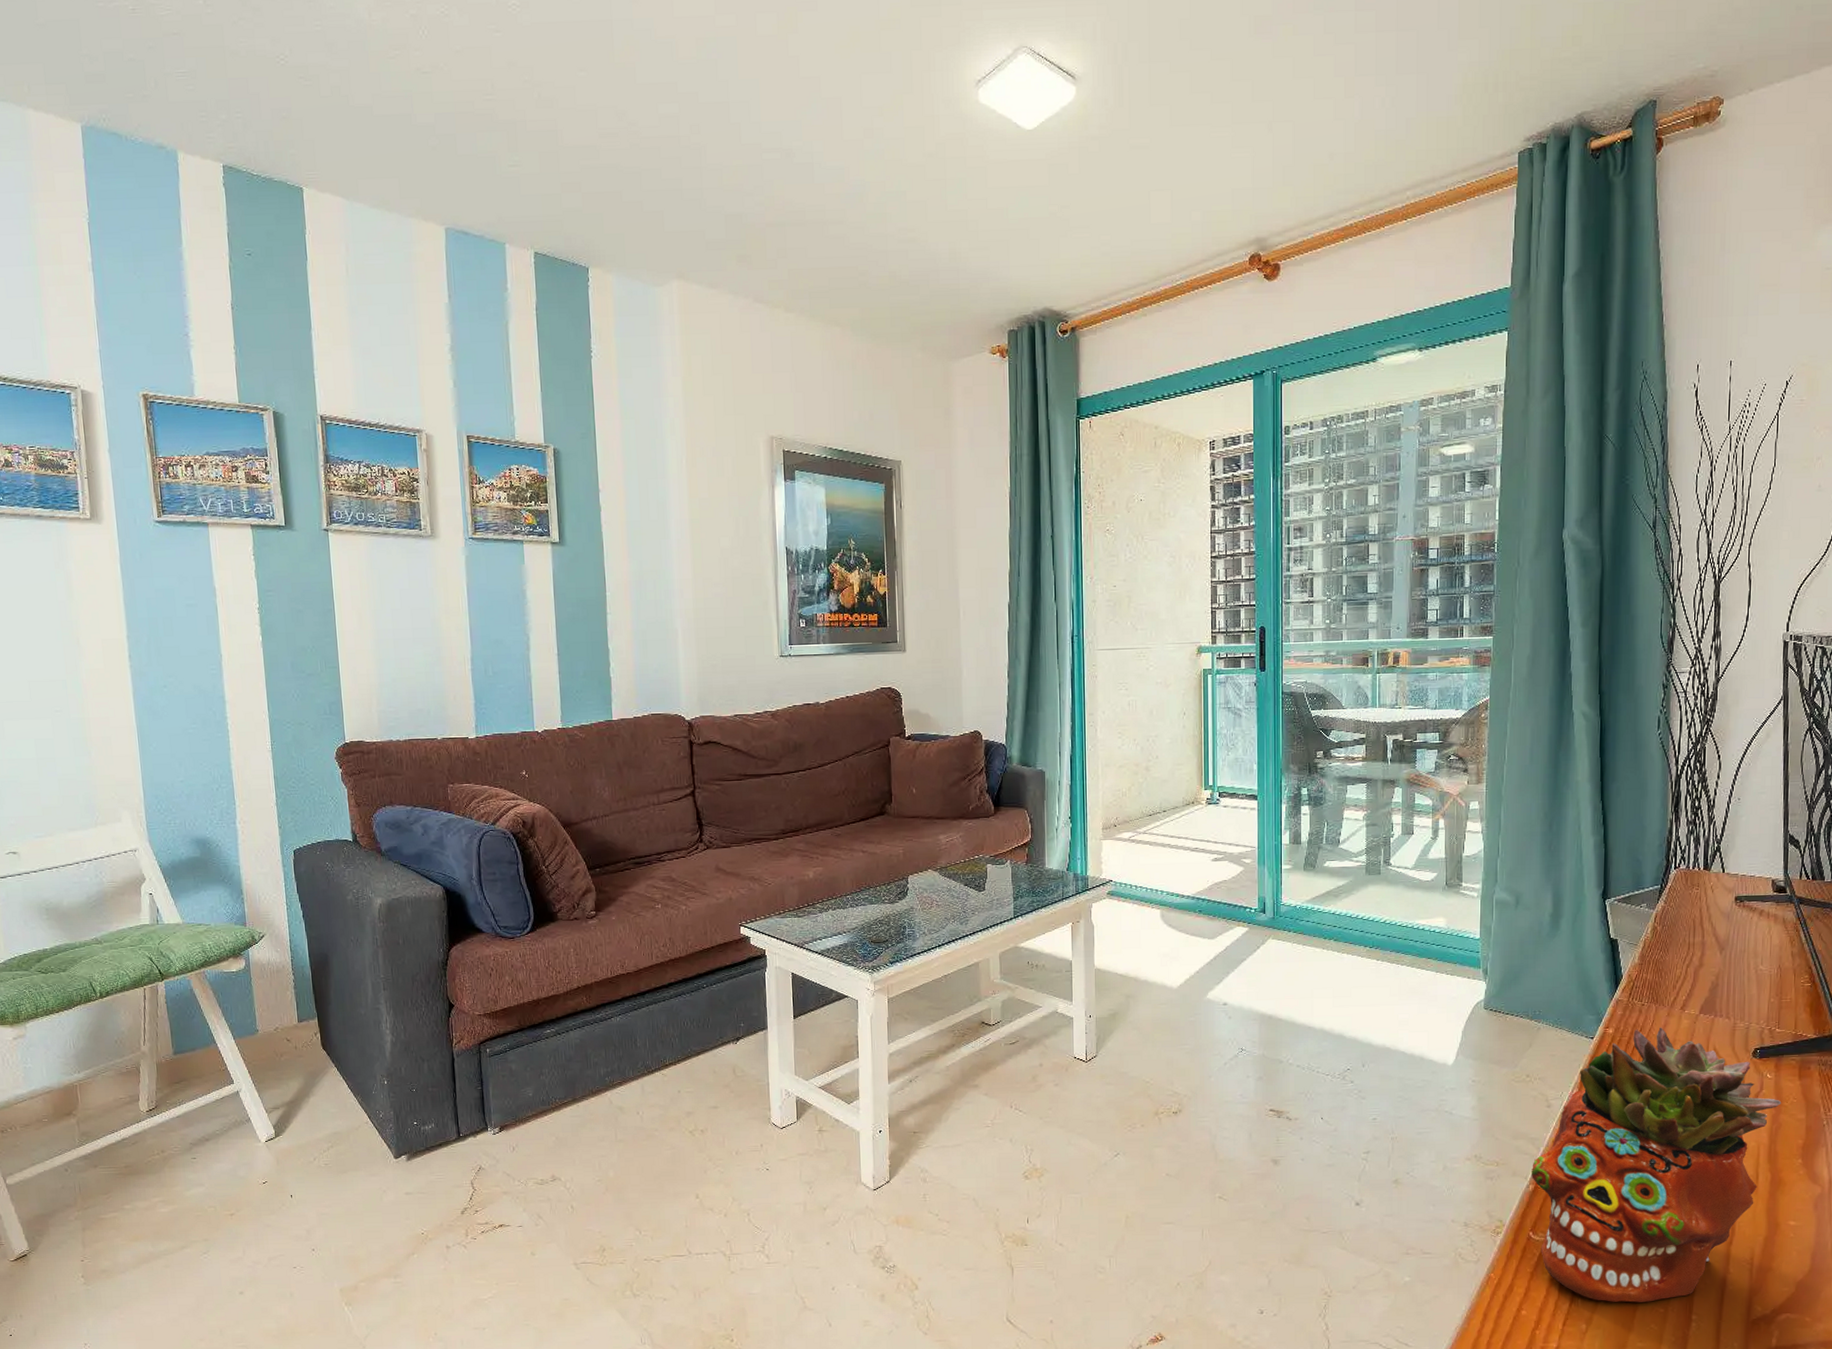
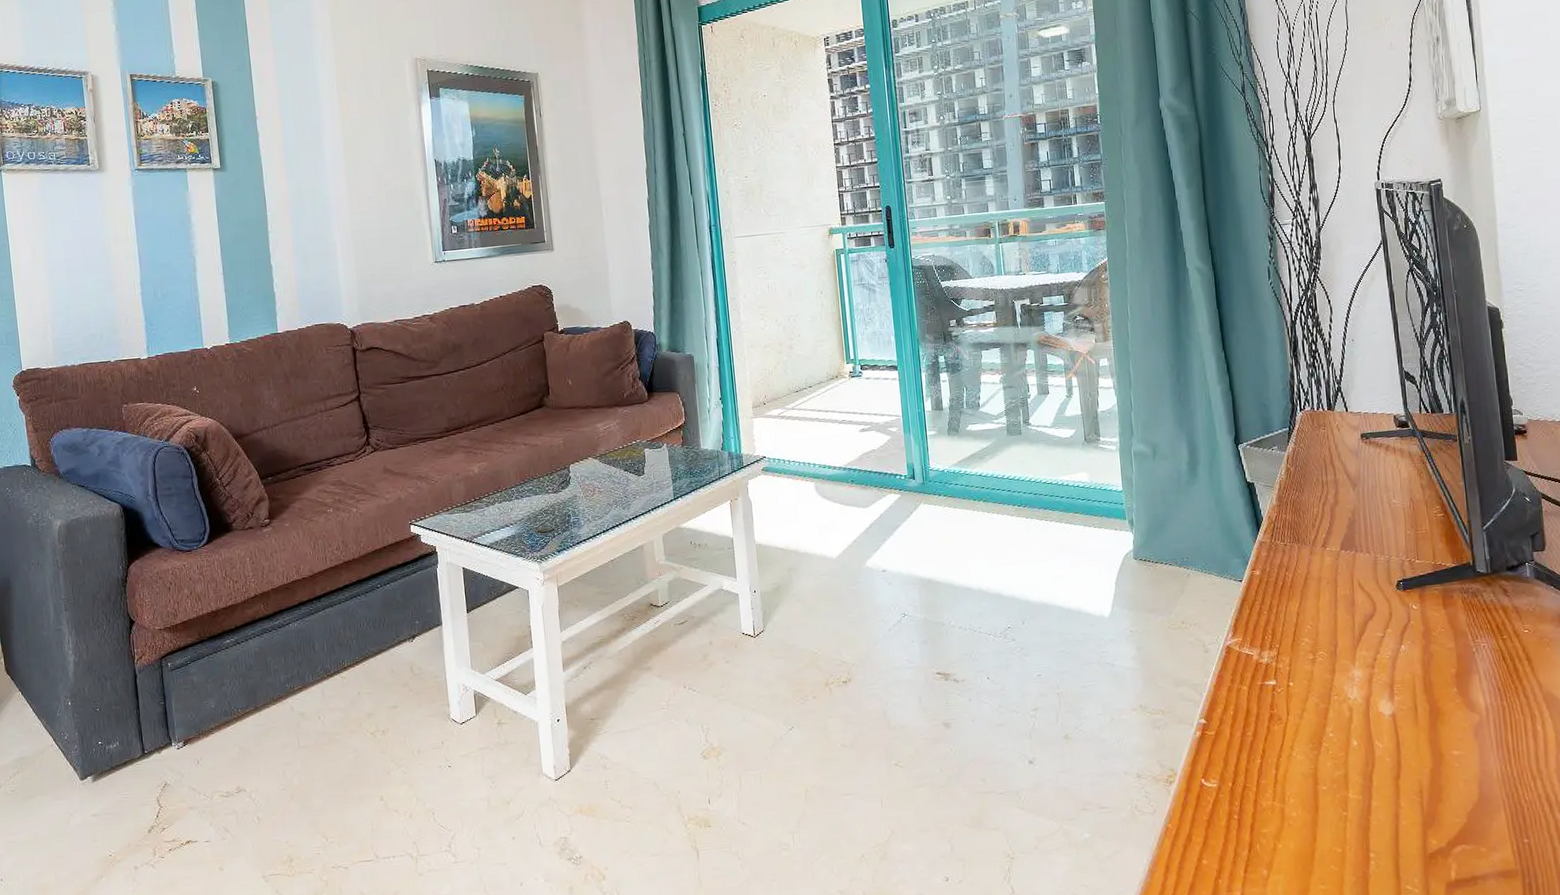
succulent planter: present [1532,1027,1782,1303] -> none [1196,566,1430,845]

